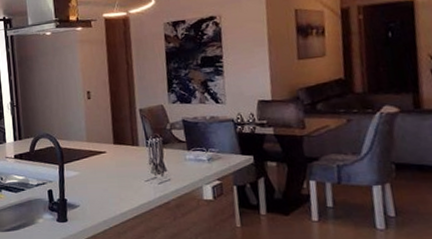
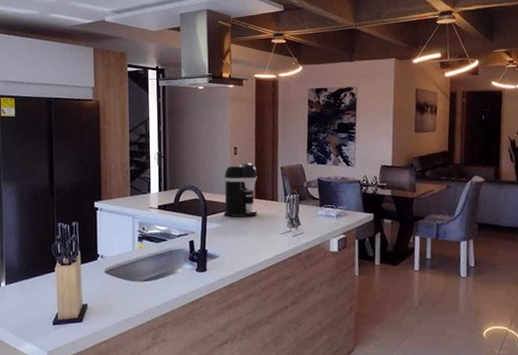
coffee maker: none [78,106,118,165] -> present [224,162,258,217]

